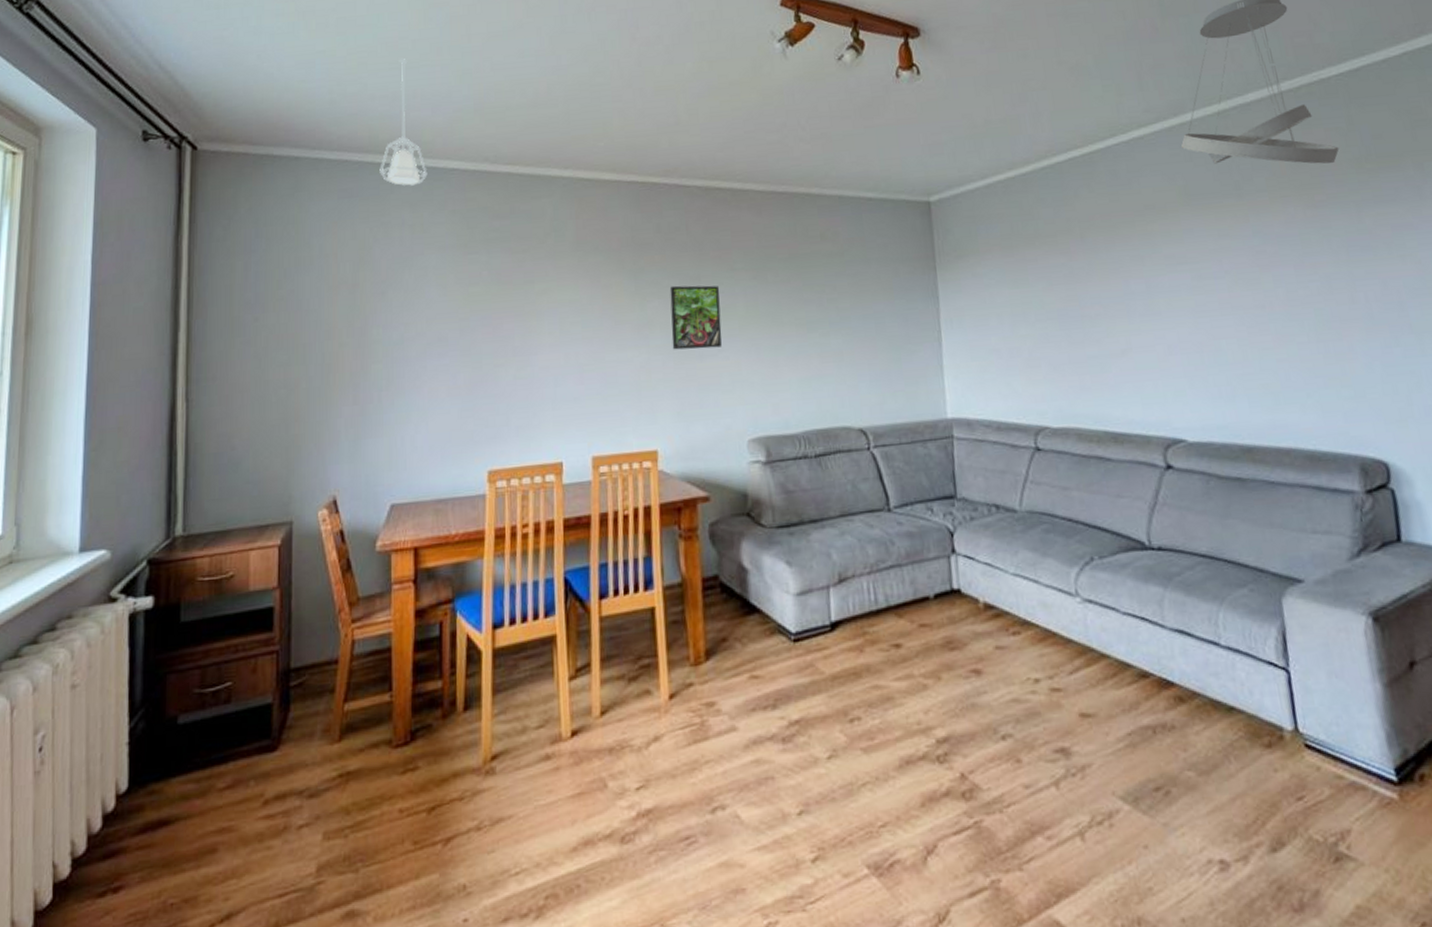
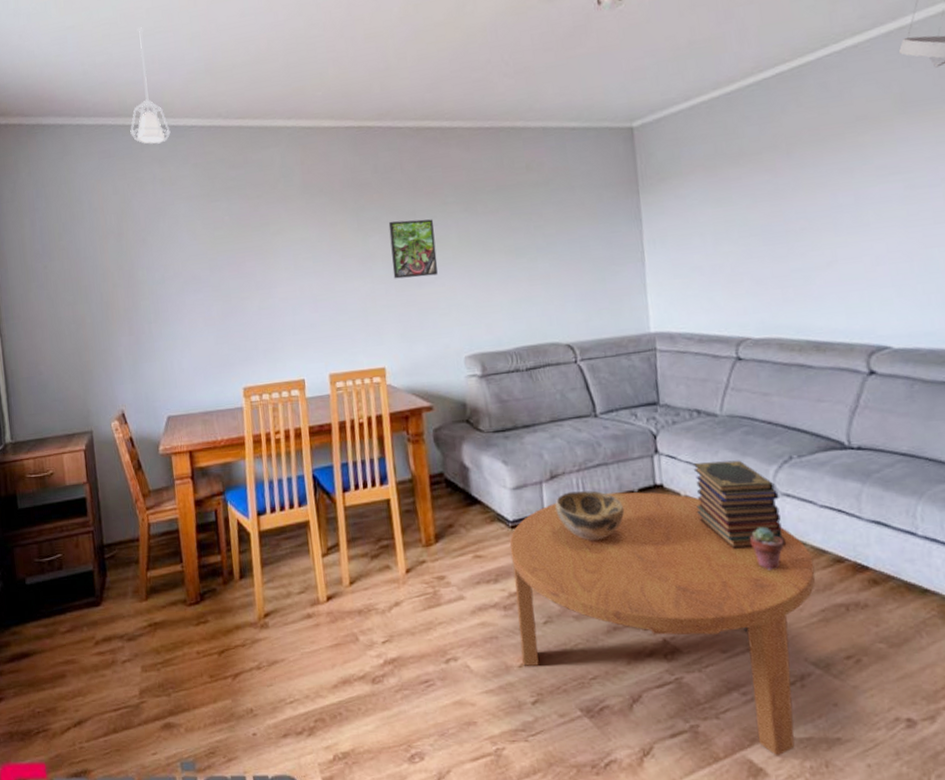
coffee table: none [791,598,1121,915] -> present [509,492,816,756]
decorative bowl: none [843,596,920,656] -> present [555,490,625,540]
book stack: none [991,561,1089,665] -> present [692,460,786,550]
potted succulent: none [1052,637,1088,689] -> present [750,526,784,571]

